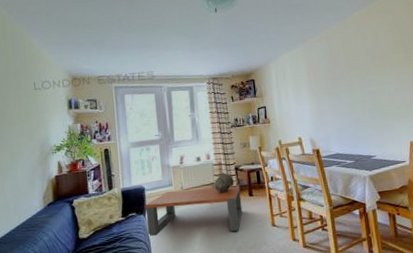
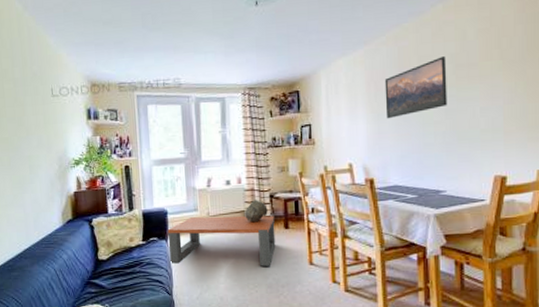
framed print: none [321,51,370,100] -> present [384,56,448,119]

